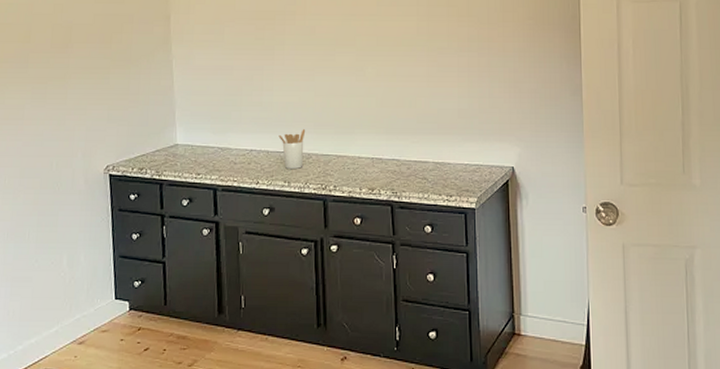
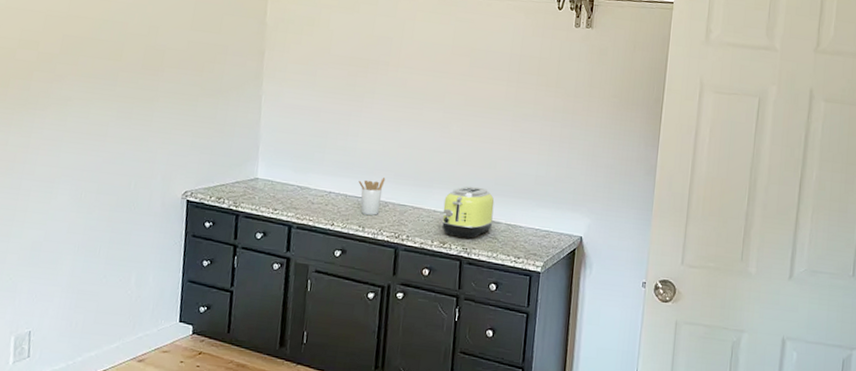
toaster: none [367,127,421,181] -> present [441,186,495,238]

